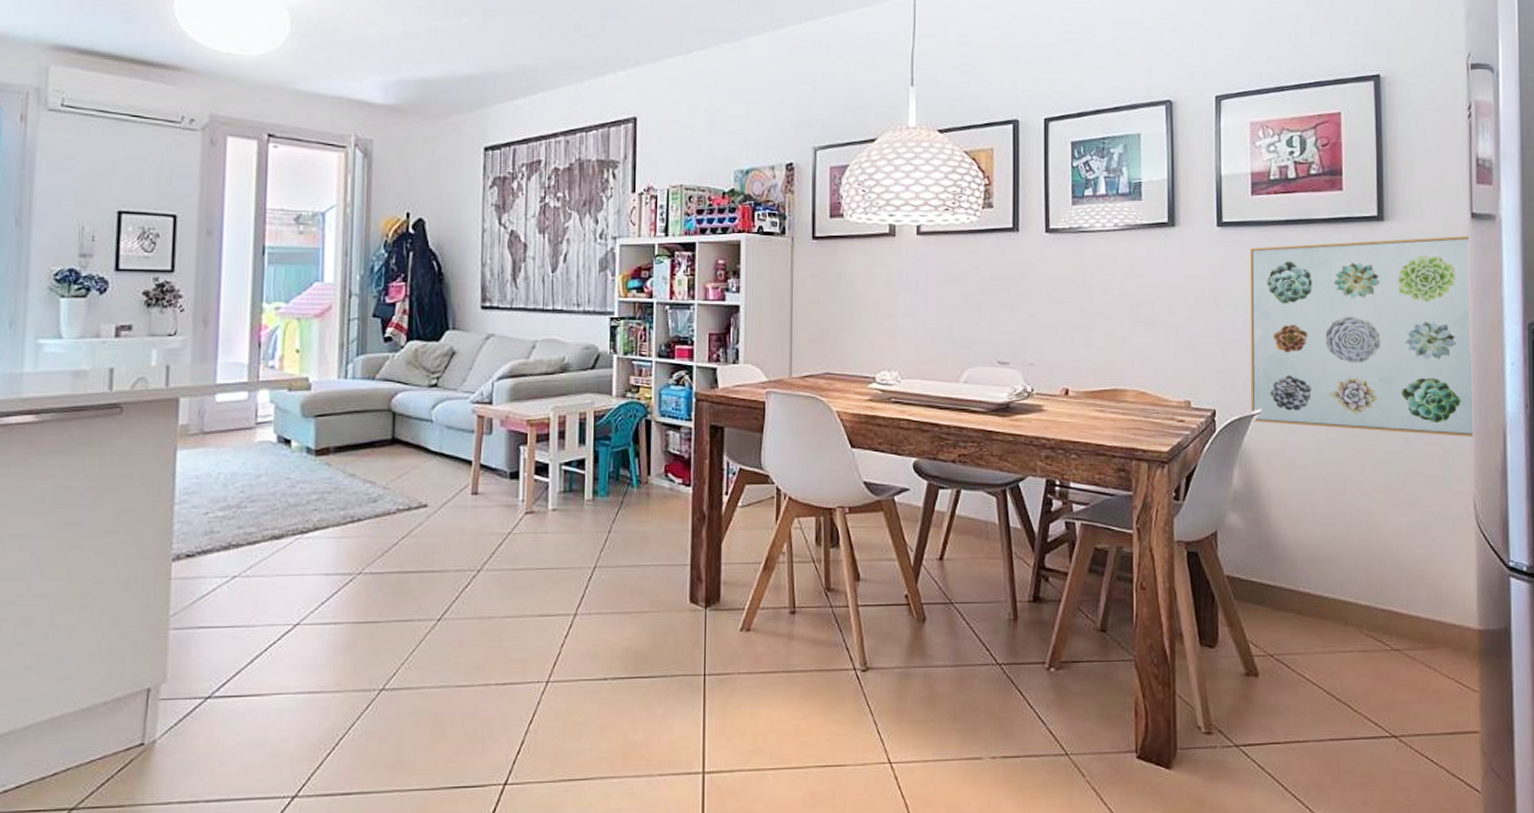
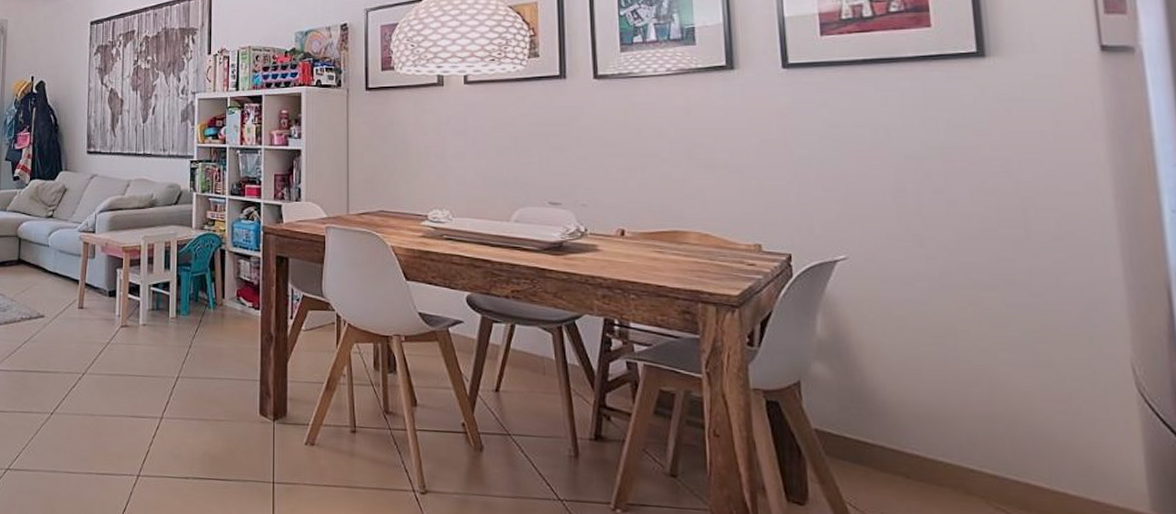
wall art: present [1249,235,1473,437] -> none [821,69,1124,292]

